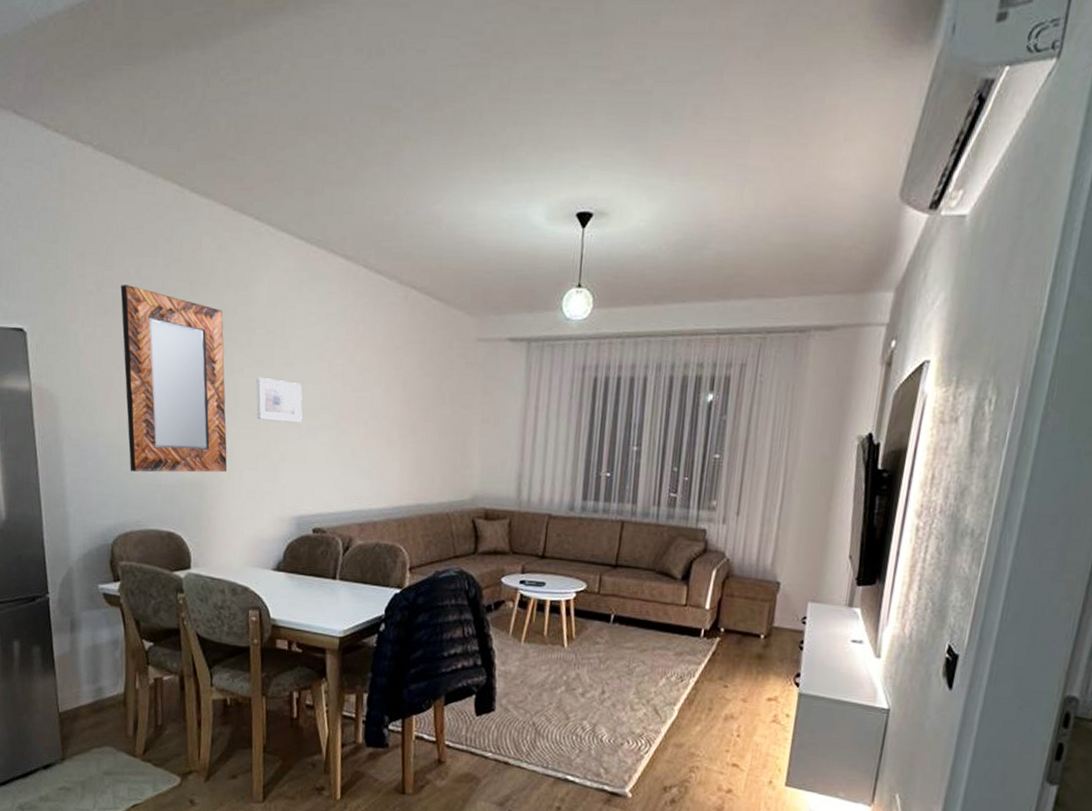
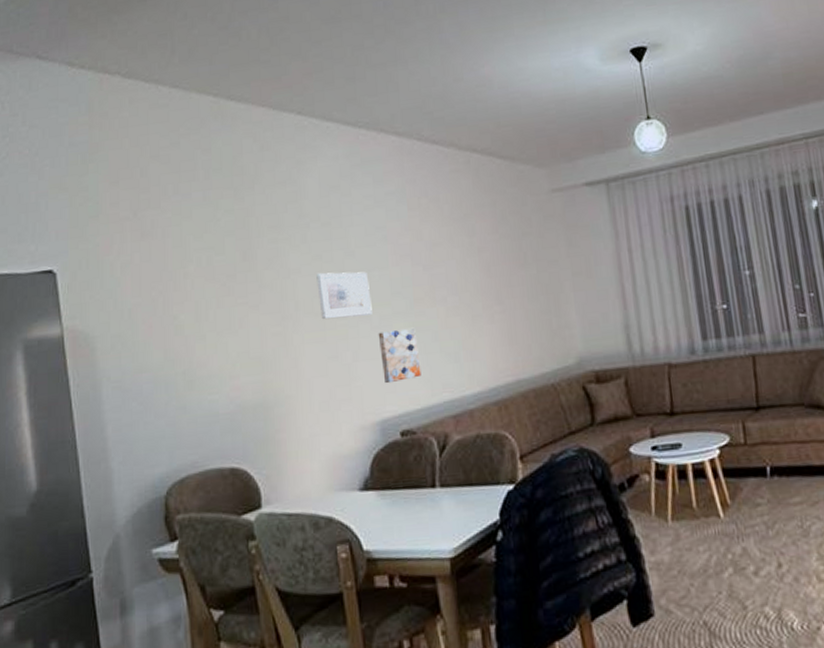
home mirror: present [120,285,227,473] -> none [158,203,294,405]
wall art: none [304,440,338,486] -> present [378,328,421,384]

